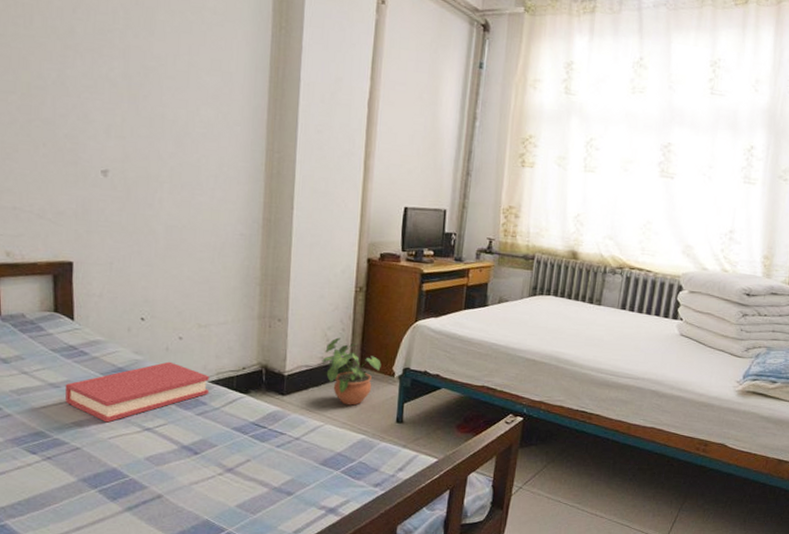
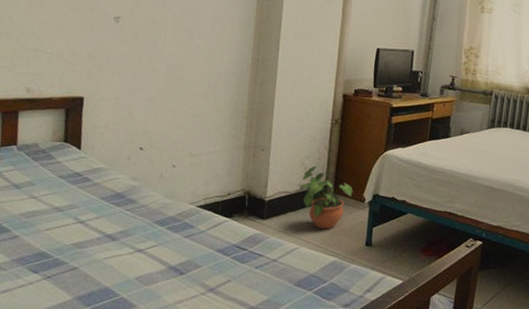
hardback book: present [64,361,210,423] -> none [68,187,198,244]

